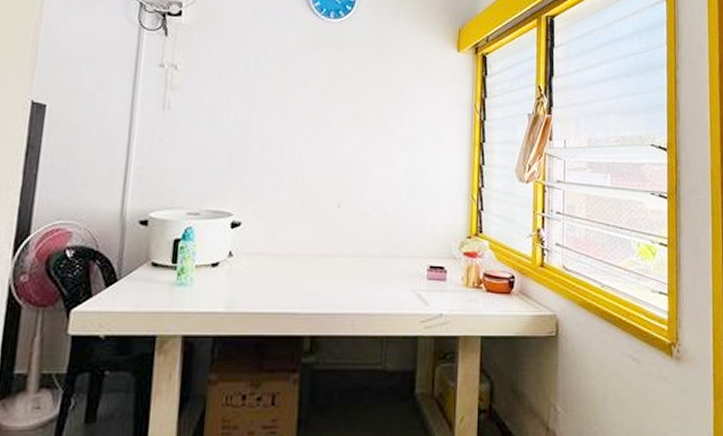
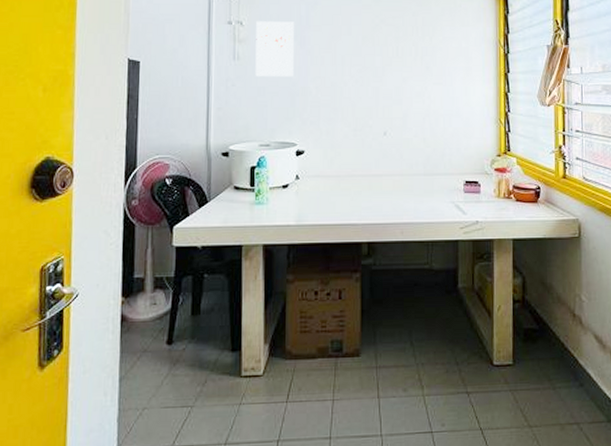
wall art: none [188,65,239,133] -> present [255,21,294,76]

